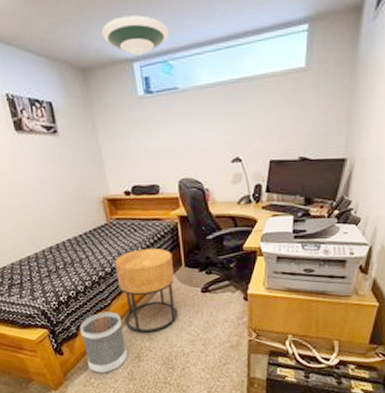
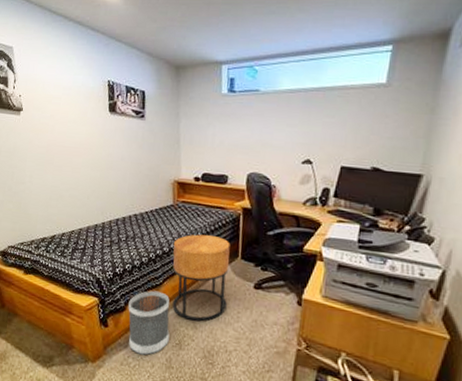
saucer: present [101,15,170,55] -> none [198,26,259,59]

